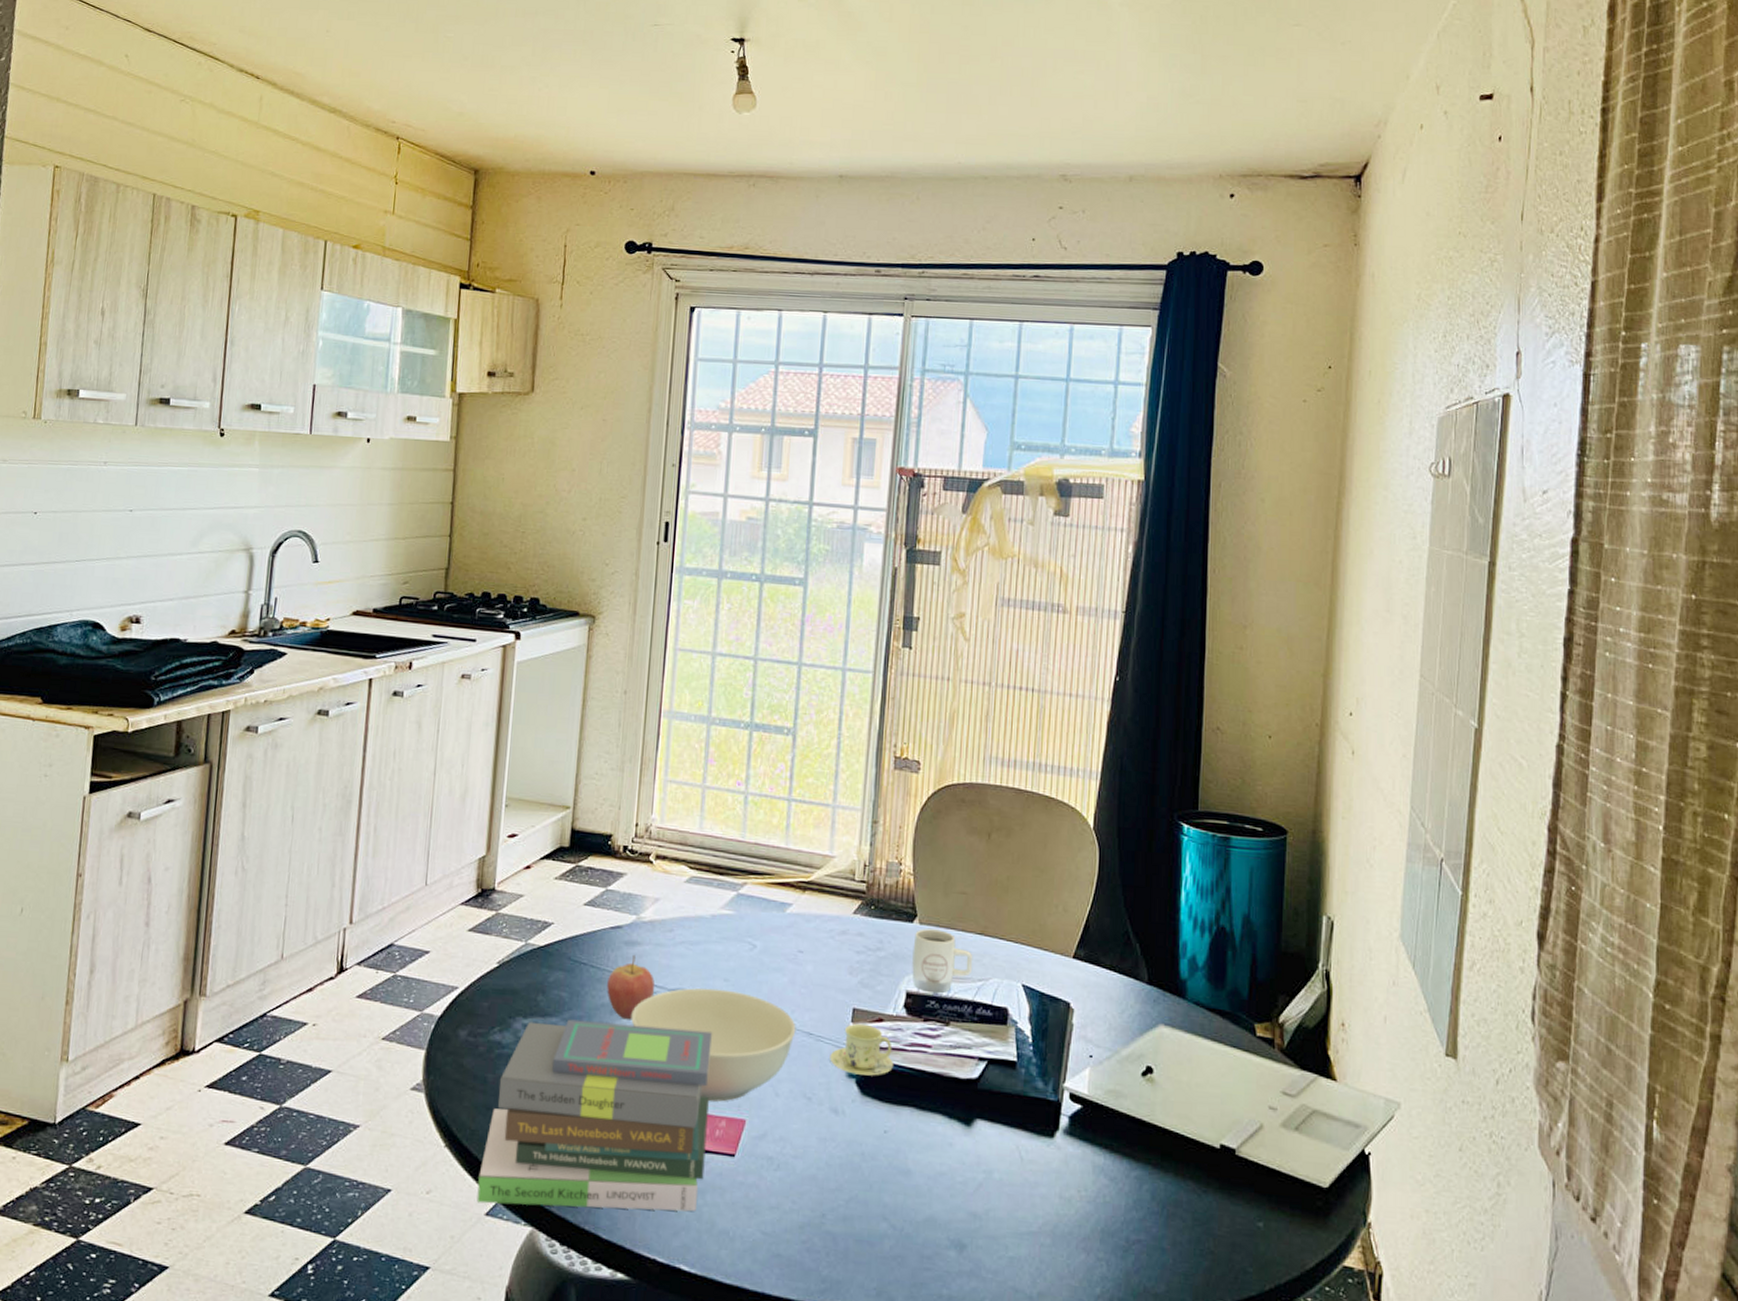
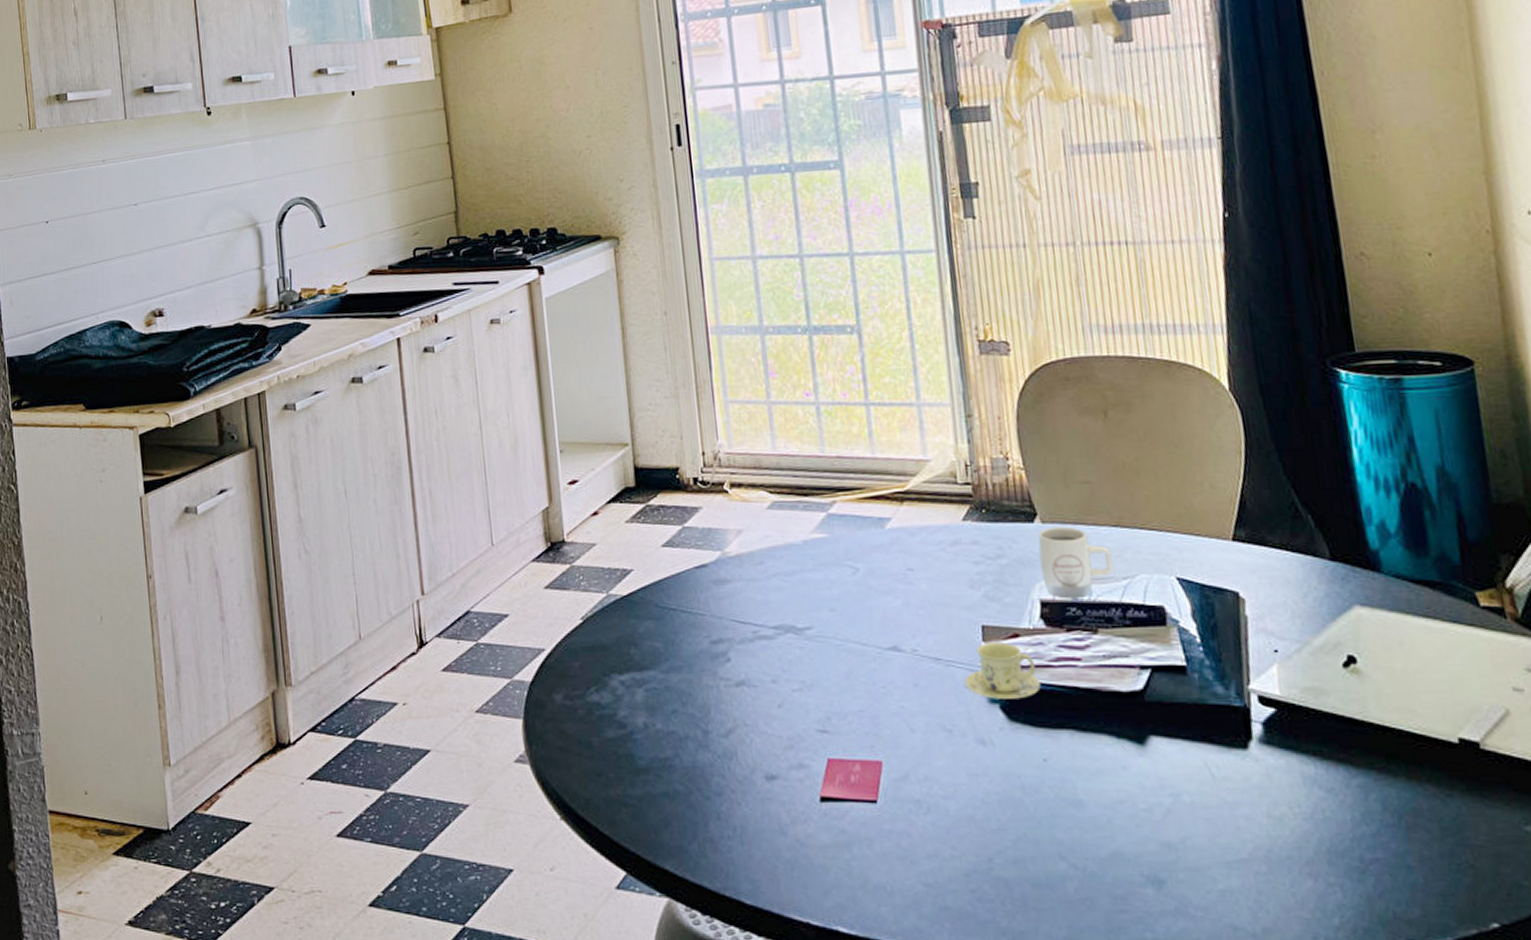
books: present [477,1019,712,1212] -> none [601,668,847,877]
fruit: present [607,954,655,1020] -> none [702,593,756,665]
bowl: present [631,988,796,1102] -> none [734,620,921,744]

